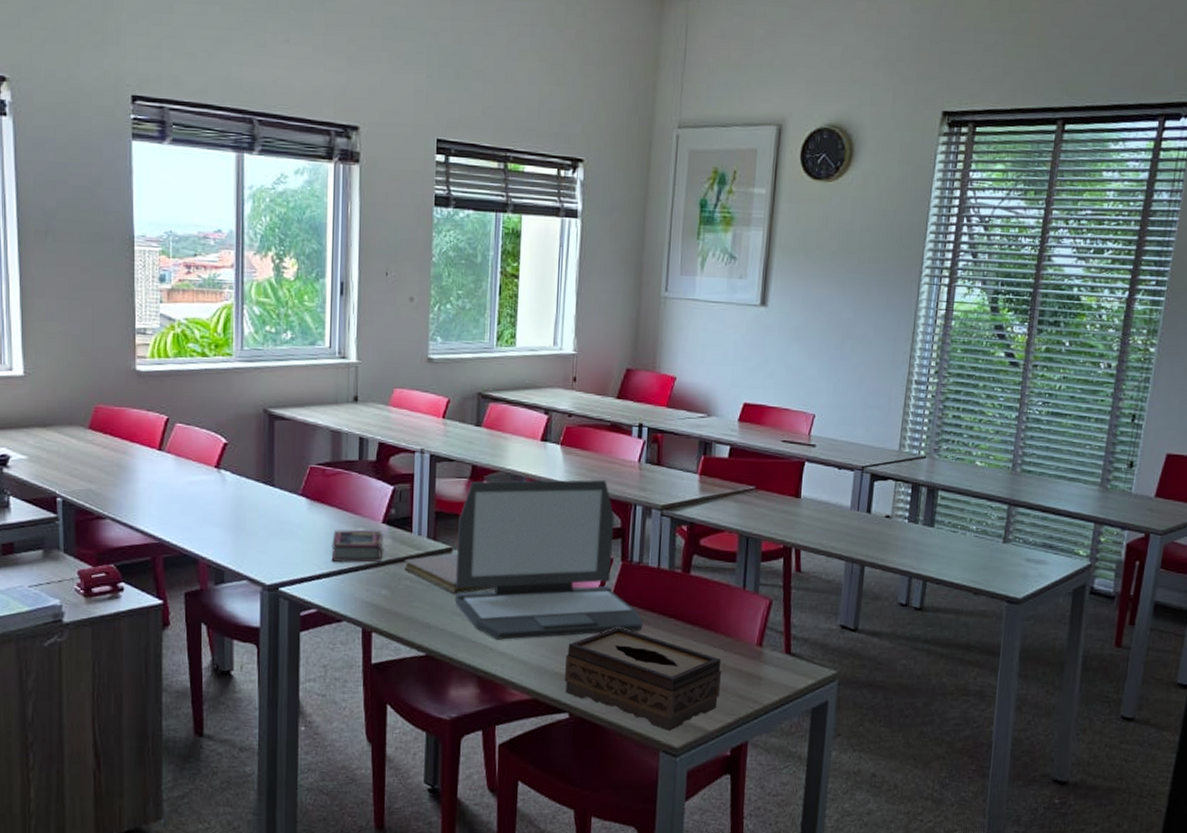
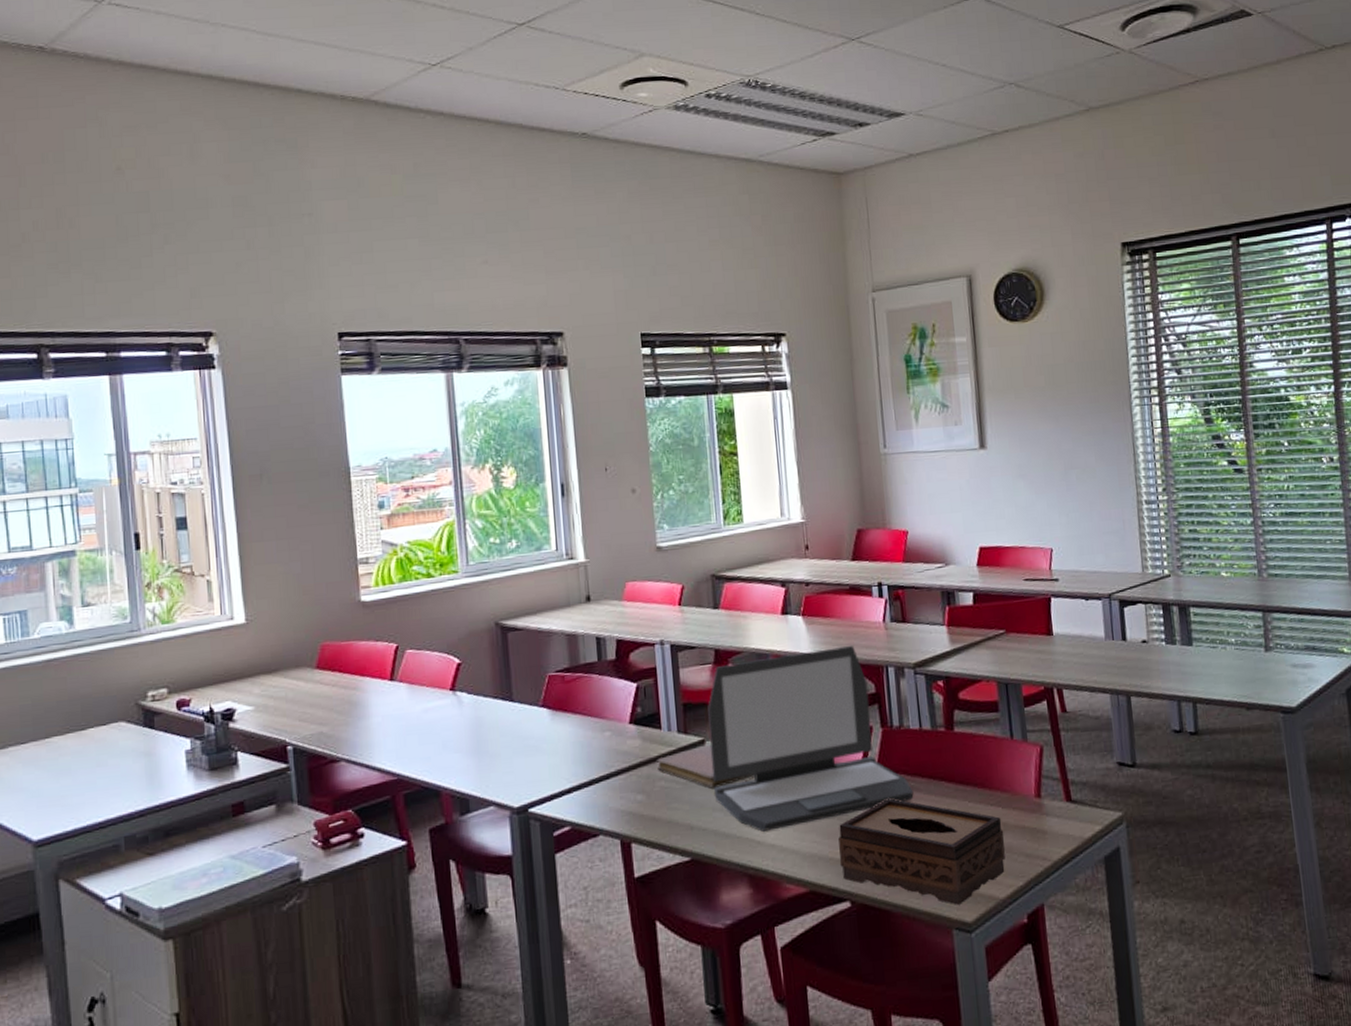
book: present [331,529,385,563] -> none [579,731,635,773]

